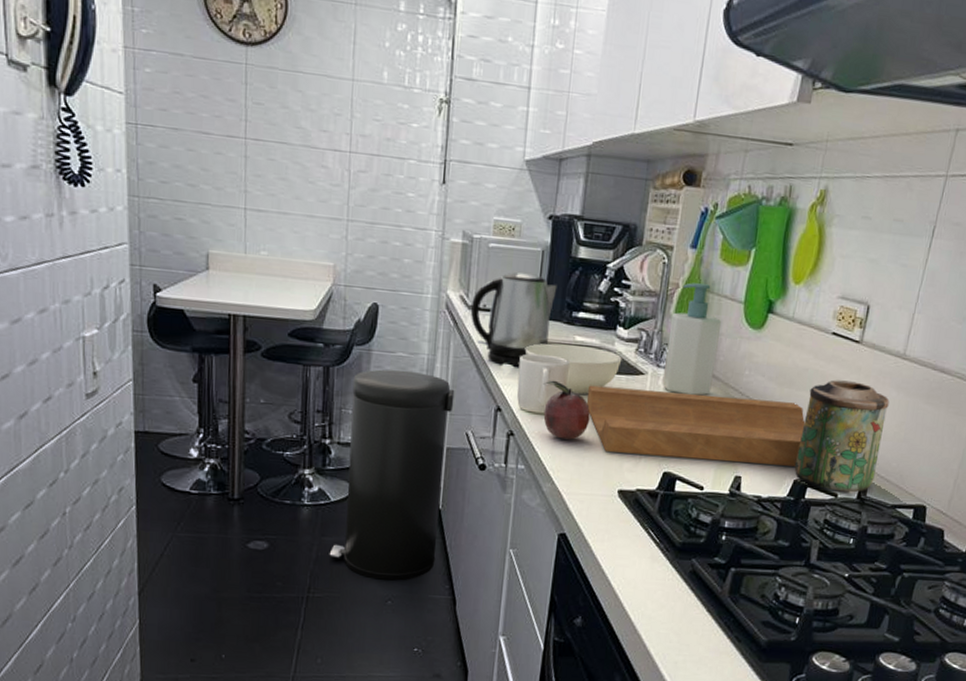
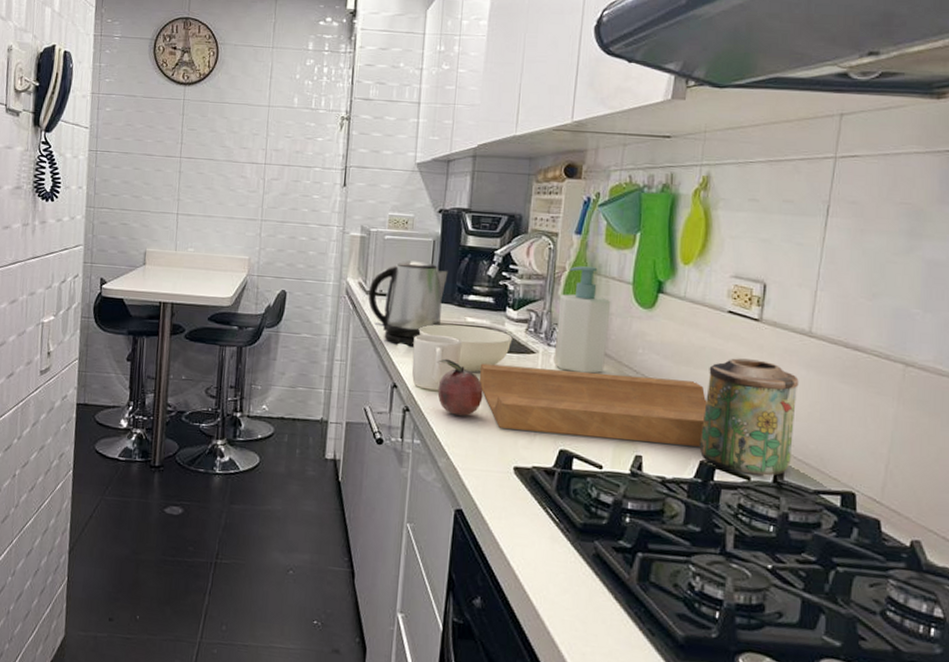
pedal bin: present [329,369,455,581] -> none [236,349,354,551]

